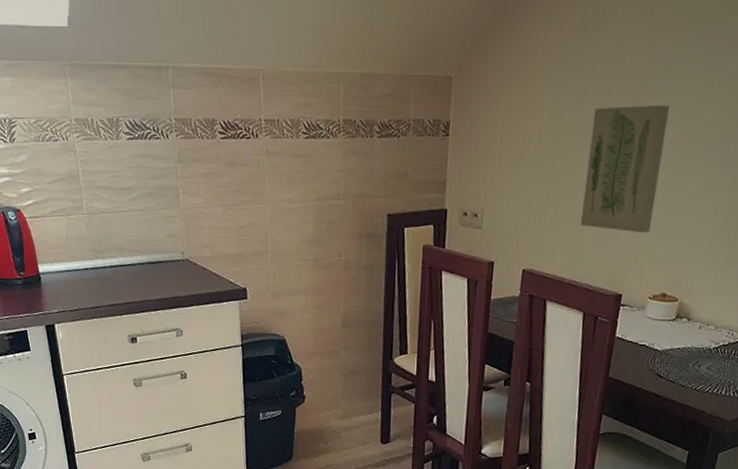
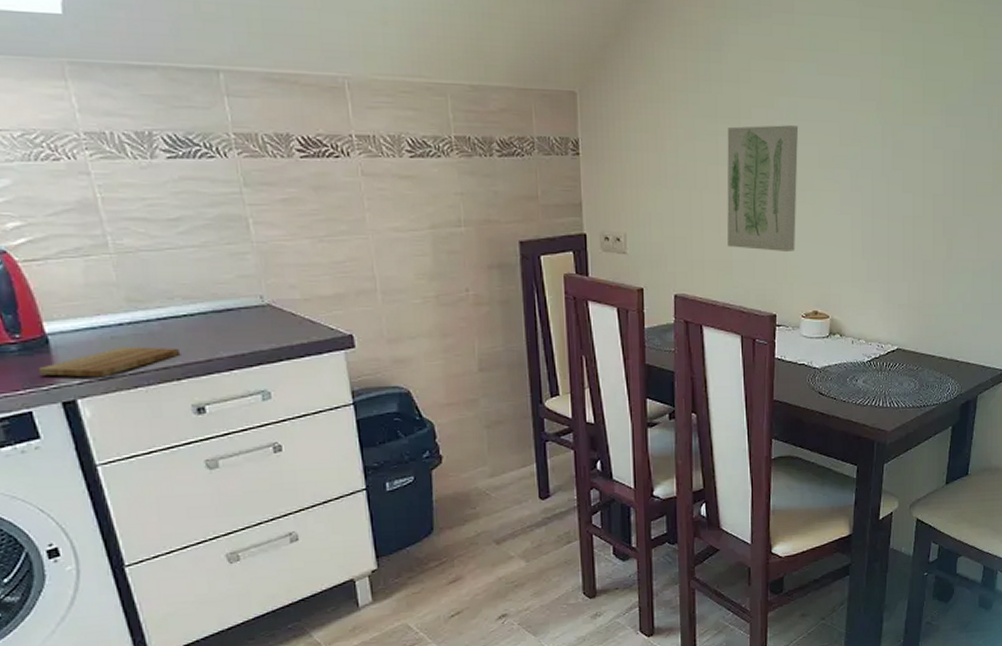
cutting board: none [33,286,124,309] -> present [38,347,181,378]

